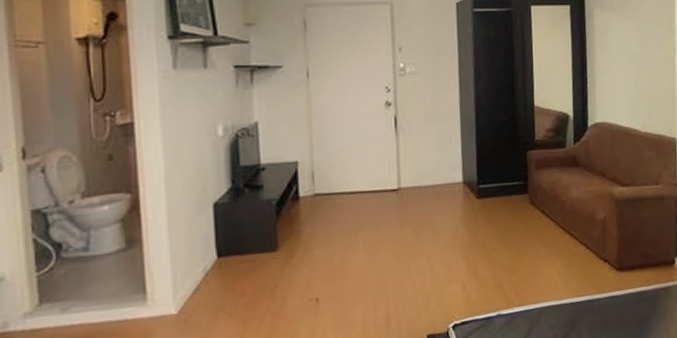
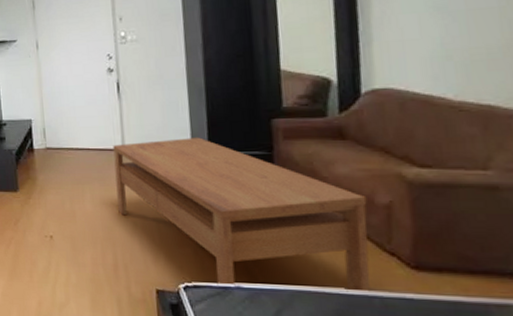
coffee table: none [389,172,592,318] -> present [113,137,370,292]

